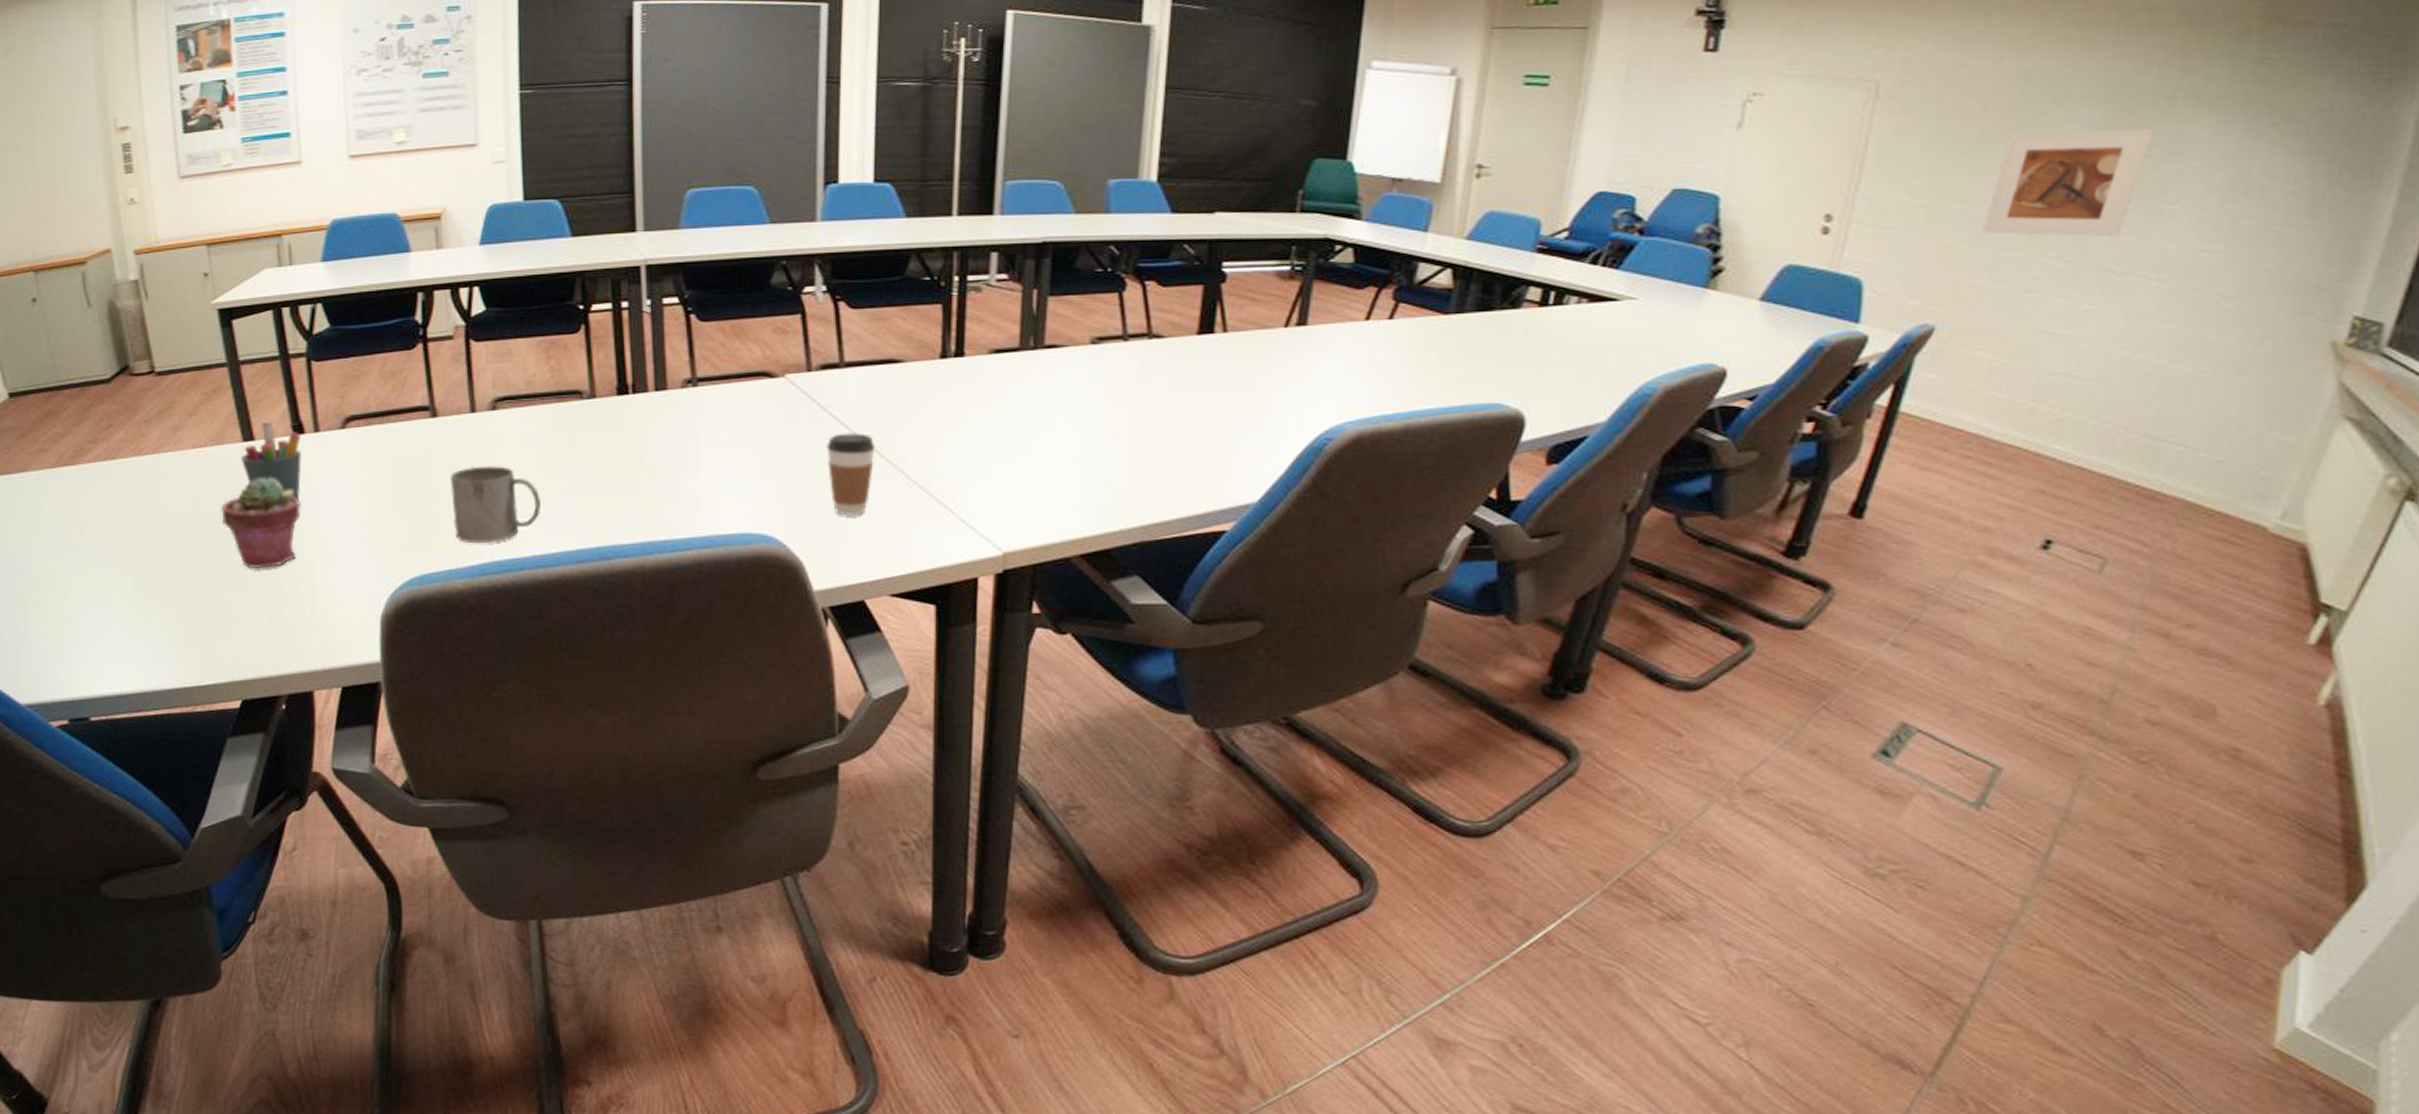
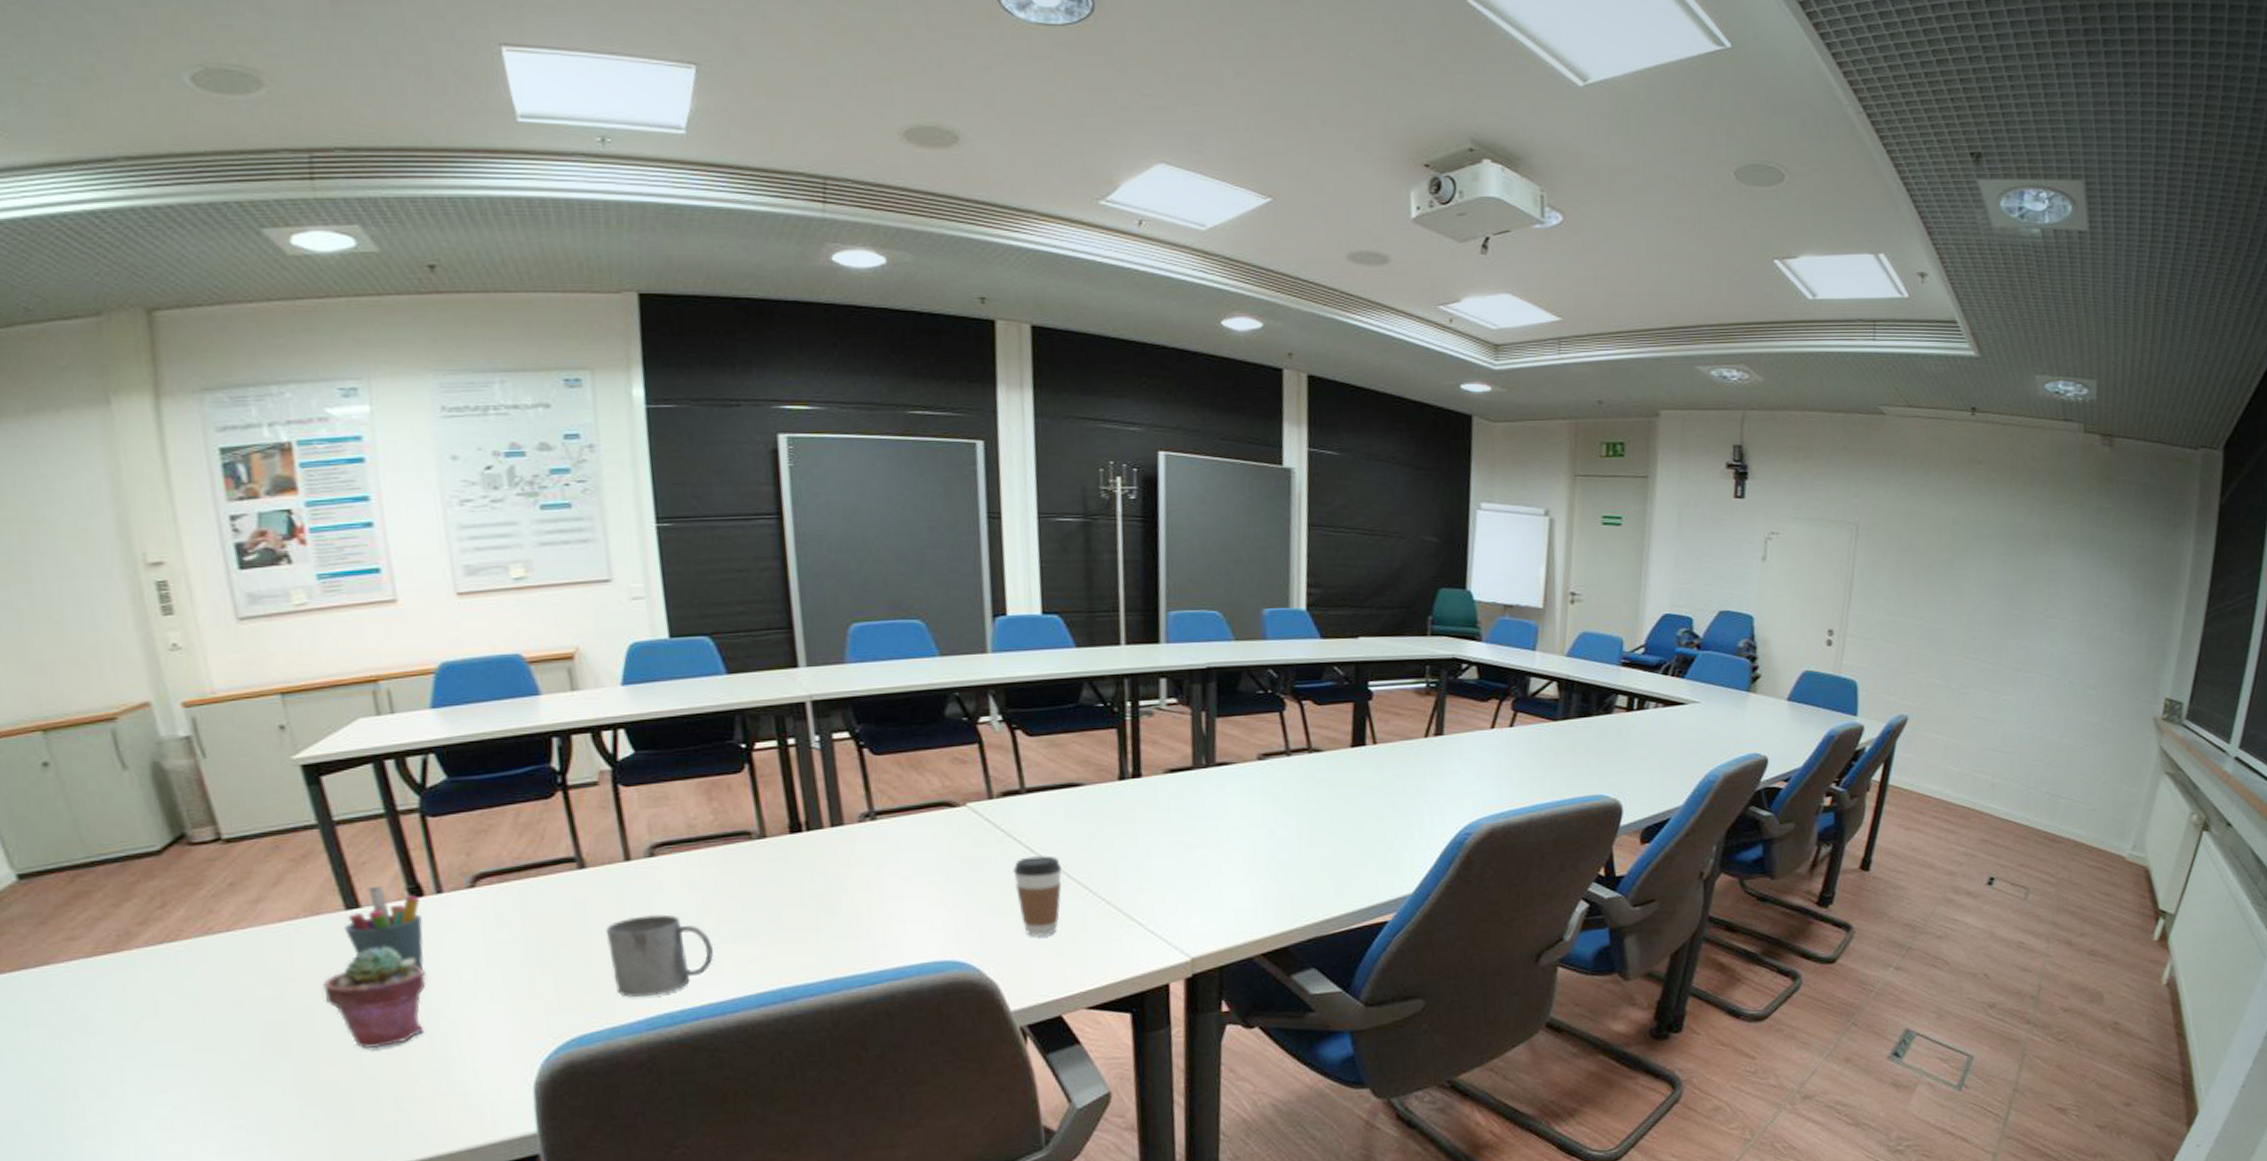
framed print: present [1983,129,2154,237] -> none [1934,561,2038,644]

